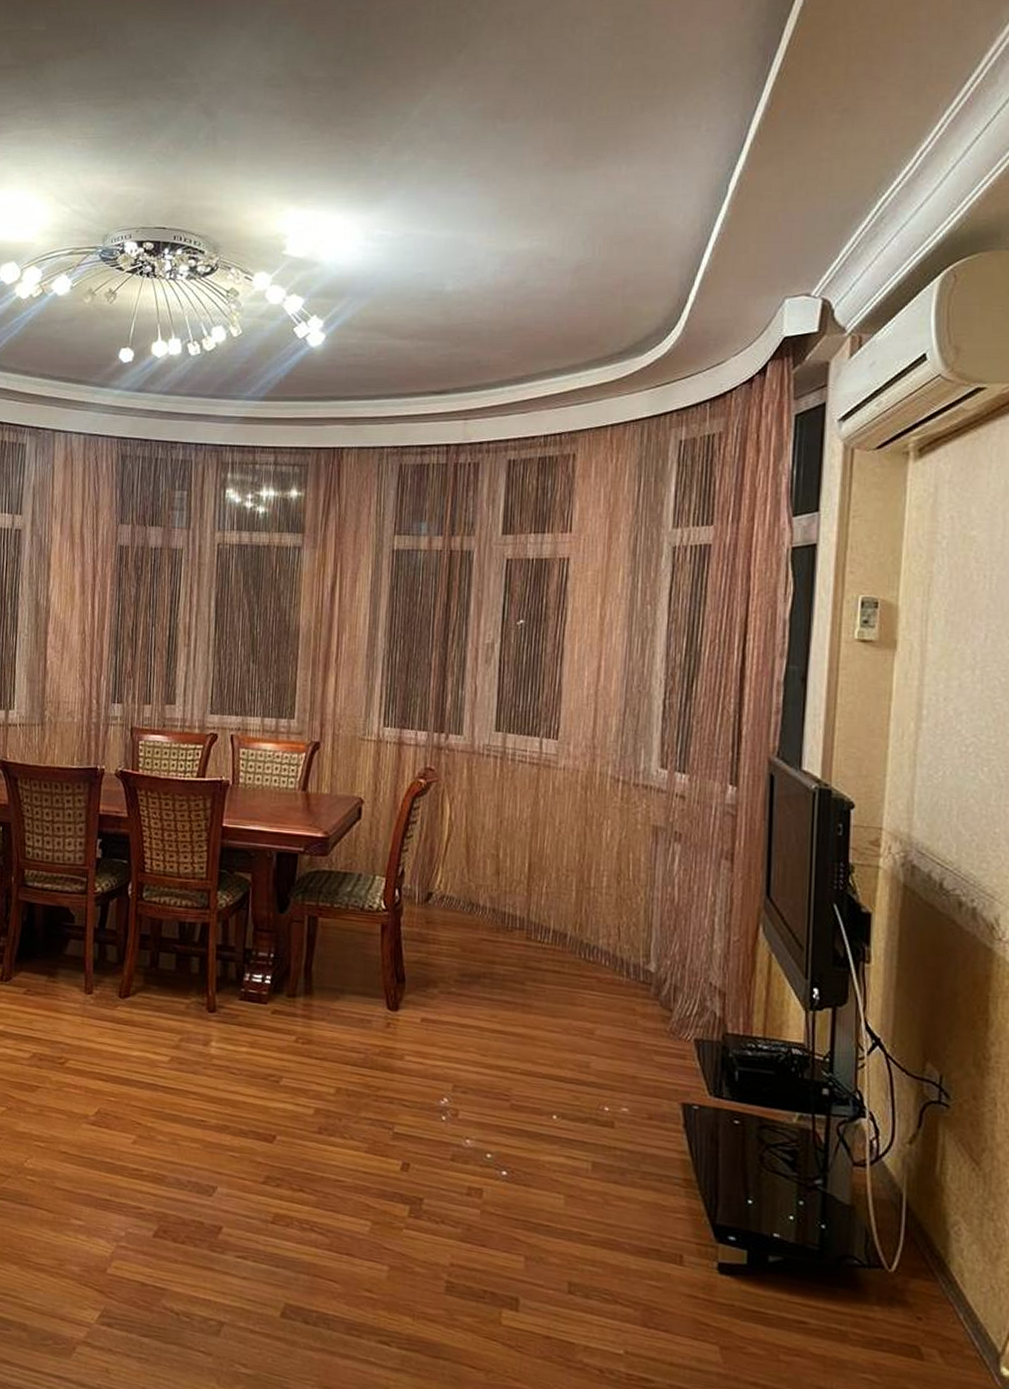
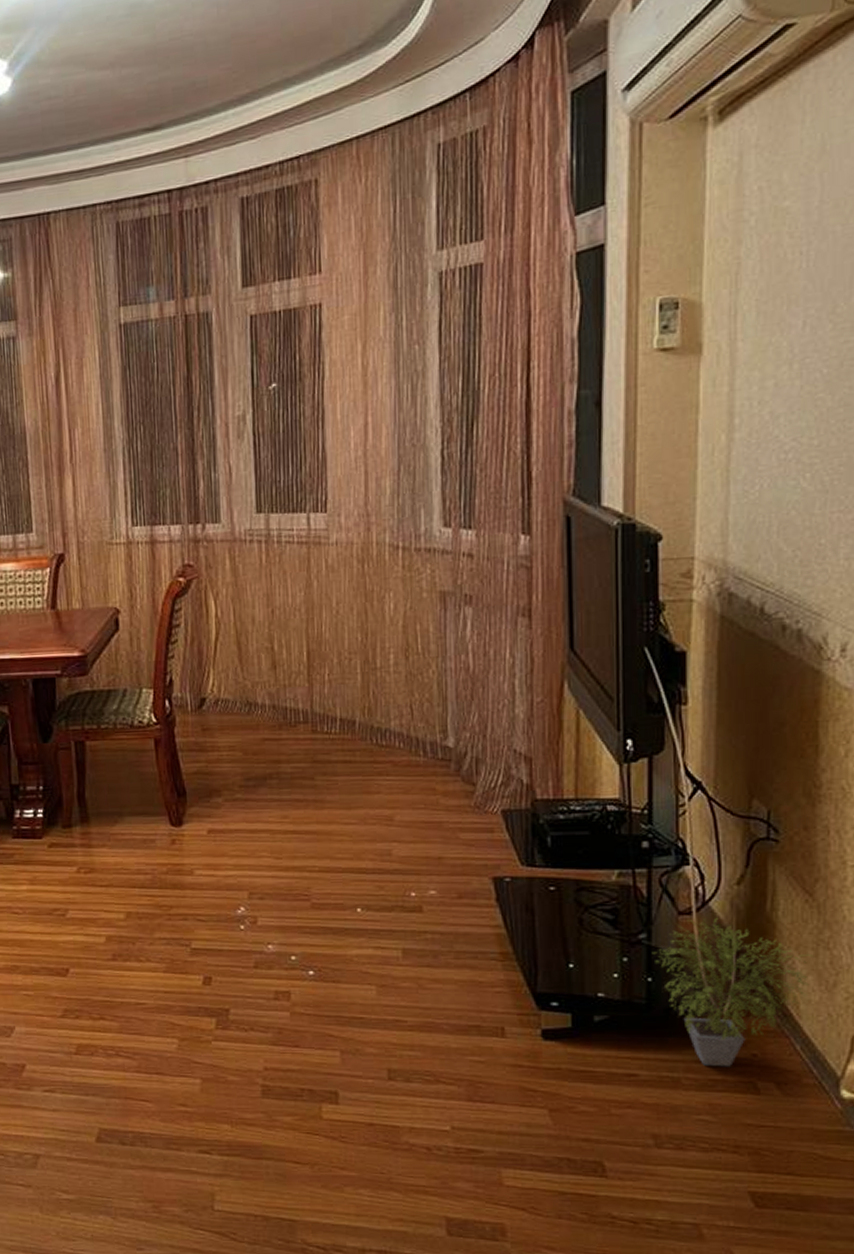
potted plant: none [826,1171,977,1328] -> present [651,917,812,1067]

